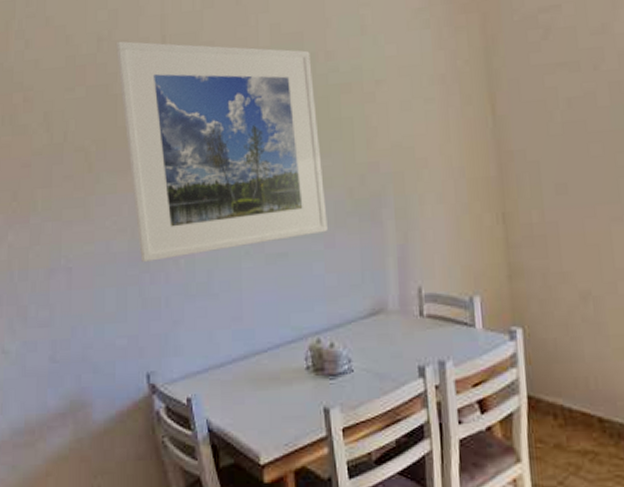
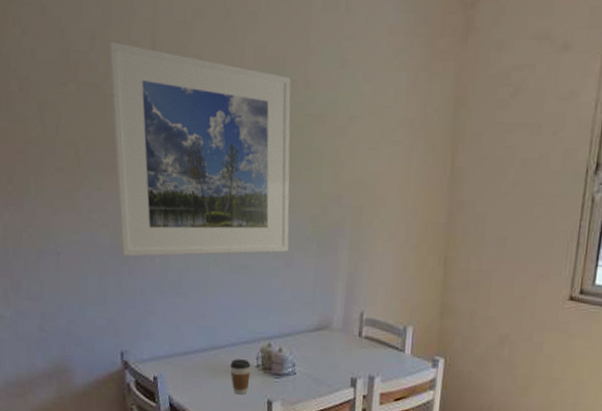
coffee cup: none [276,362,301,406] -> present [230,359,251,395]

